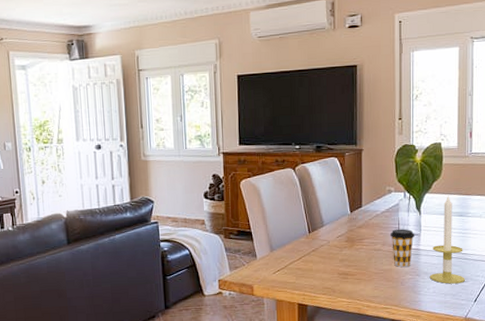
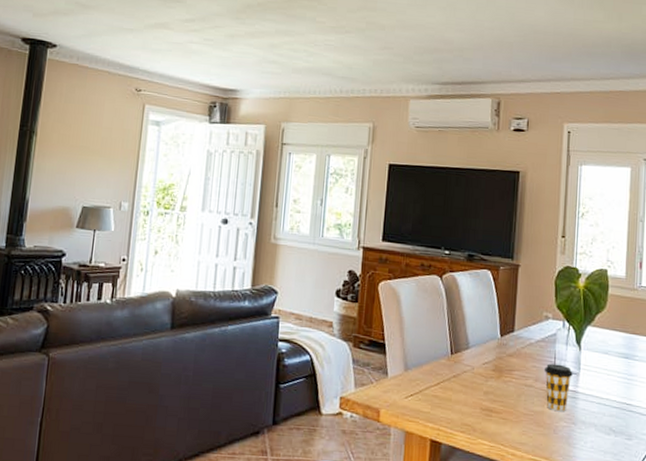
candle: present [429,195,465,284] -> none [587,332,629,441]

